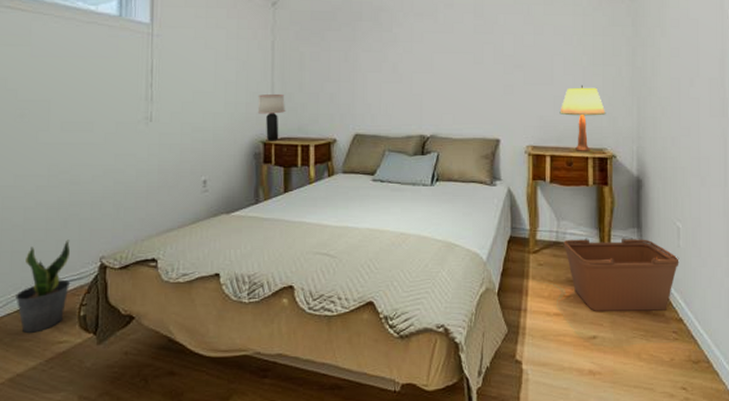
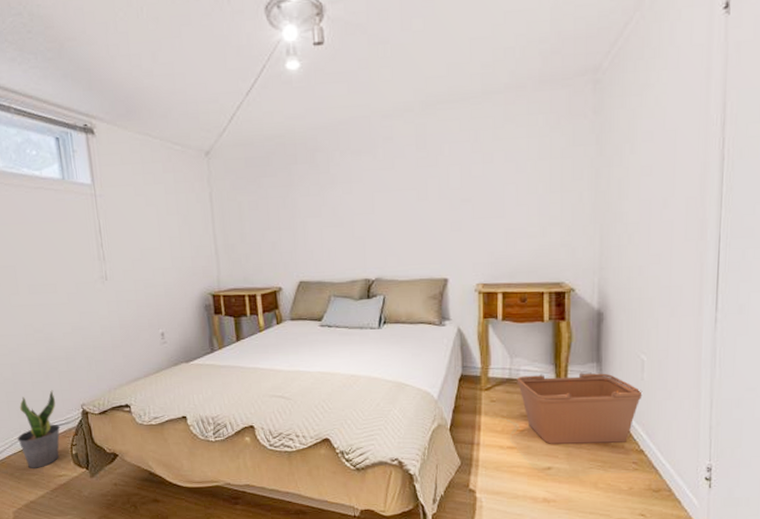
table lamp: present [257,93,286,141] -> none [202,245,231,293]
table lamp: present [559,85,606,151] -> none [512,215,564,287]

